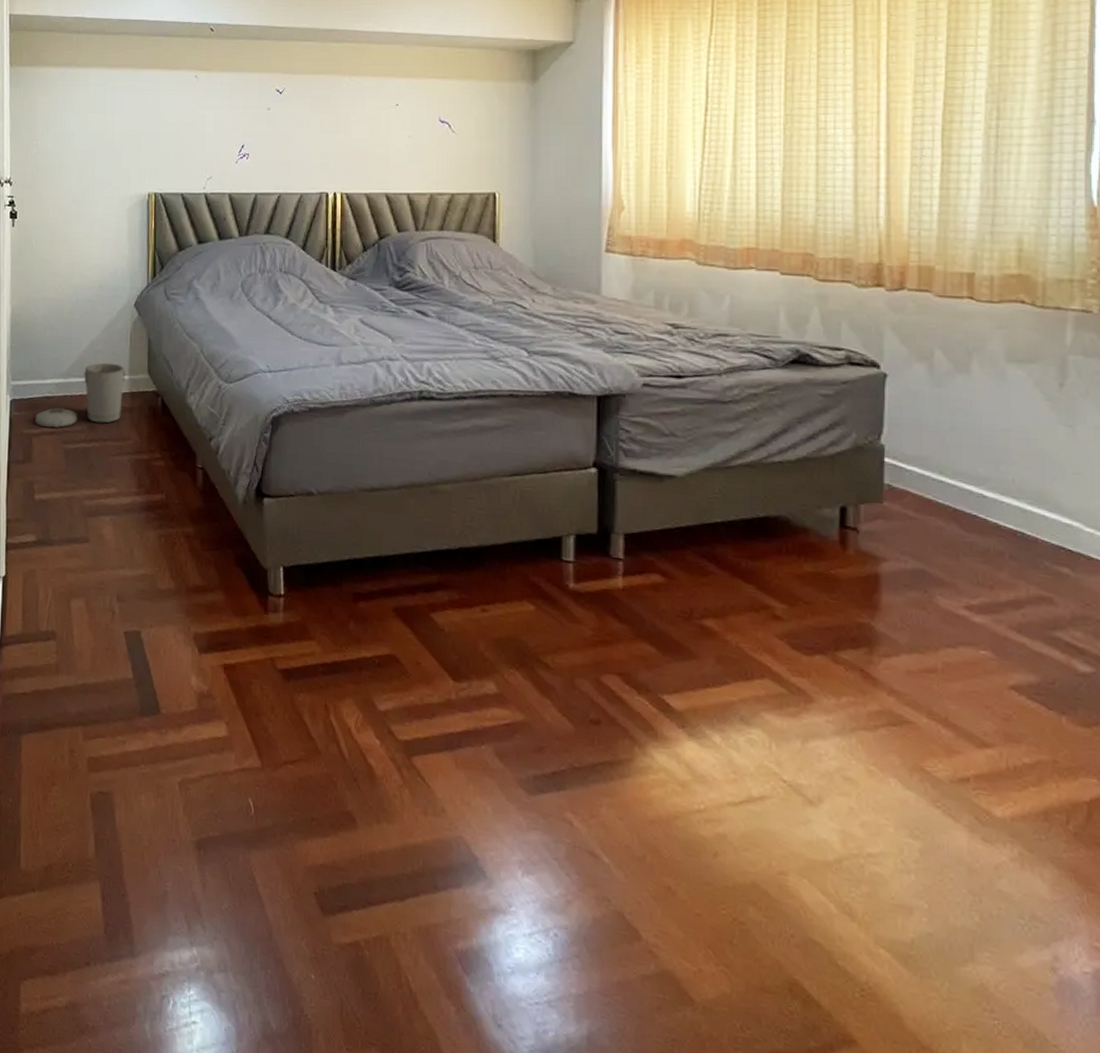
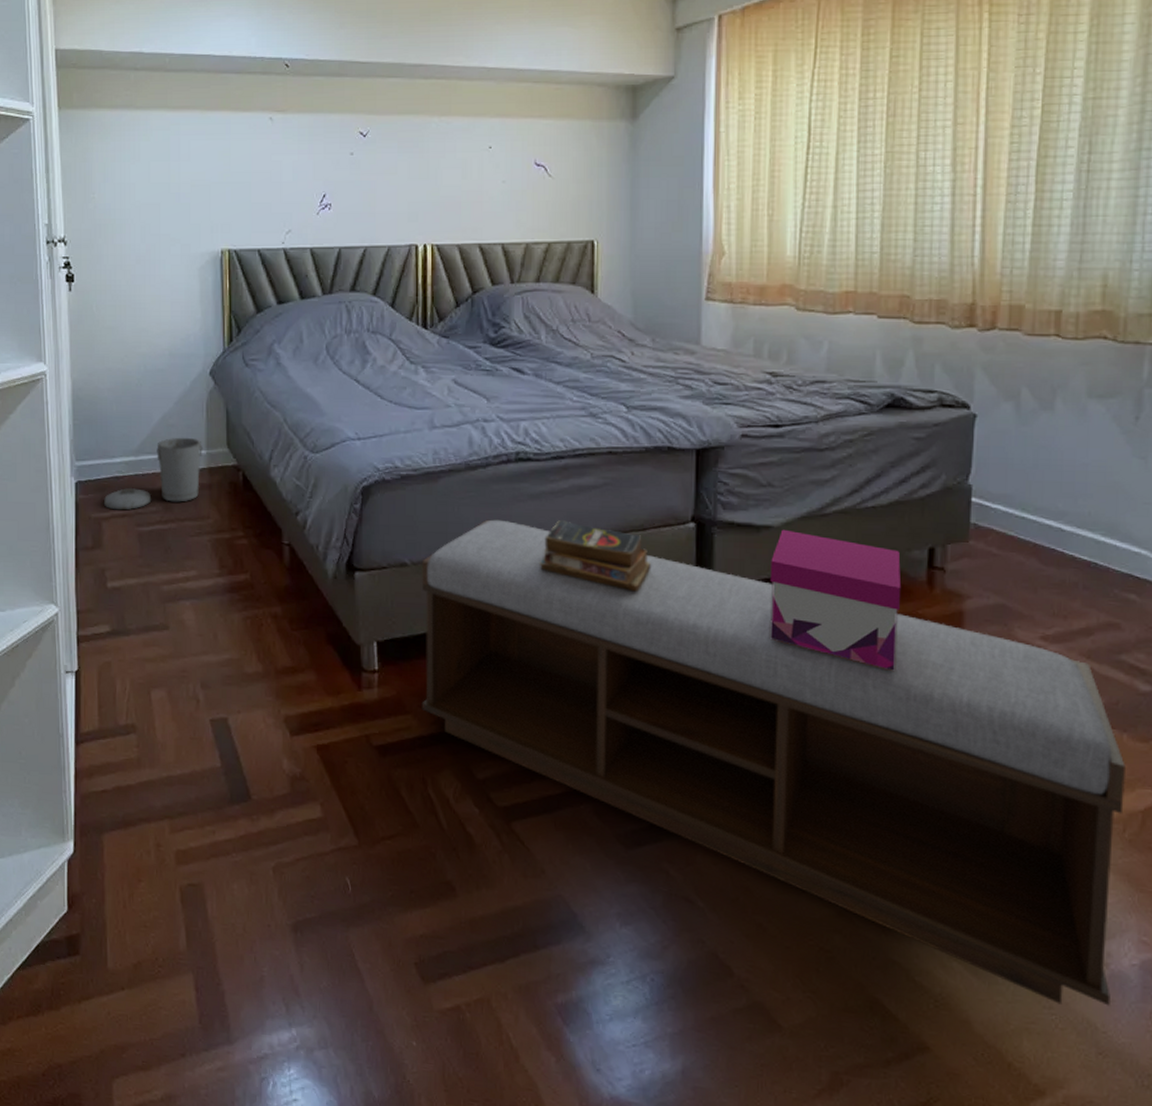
bench: none [325,454,1068,1017] -> present [421,519,1127,1006]
books: none [441,459,553,534] -> present [539,520,652,592]
decorative box: none [674,479,812,631] -> present [770,529,902,671]

